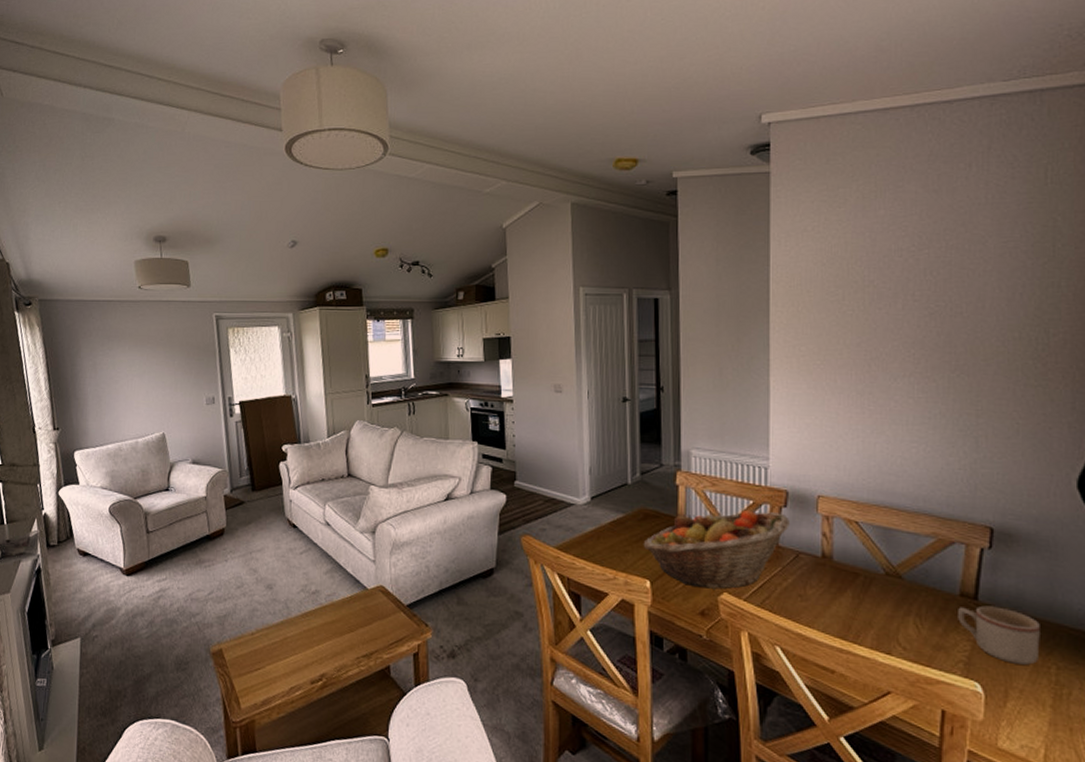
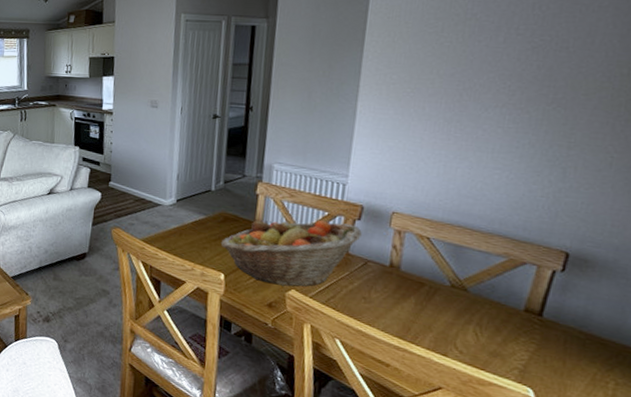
mug: present [958,605,1040,665] -> none [519,321,604,378]

